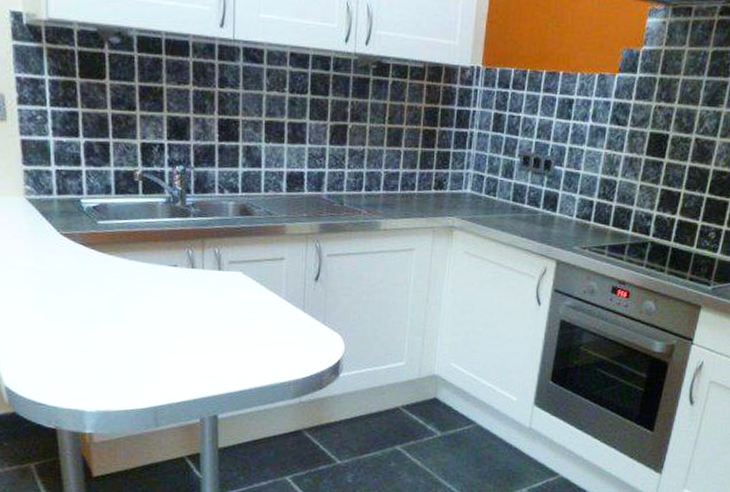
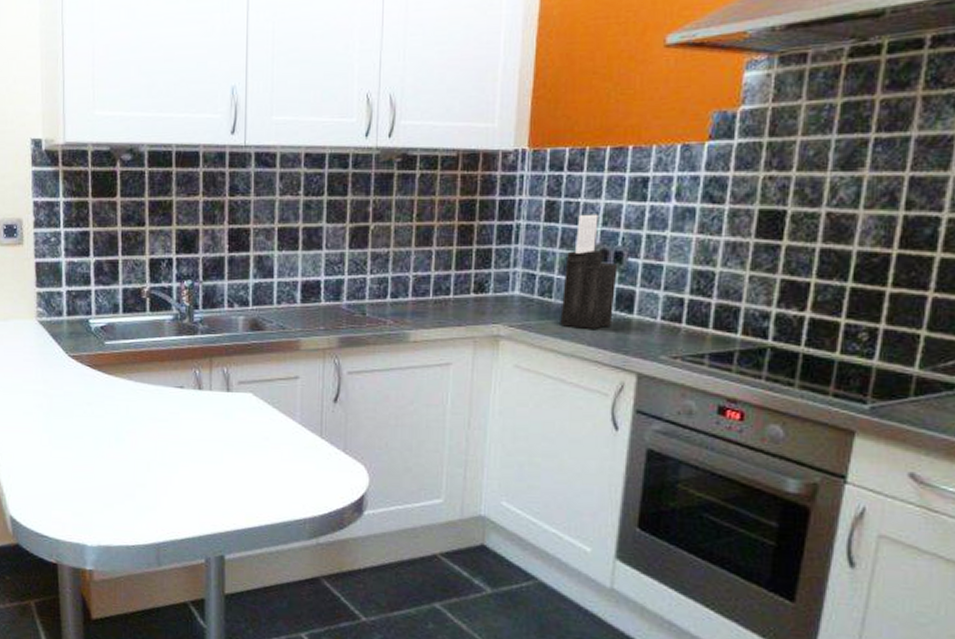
knife block: none [501,127,547,223] -> present [560,214,618,329]

